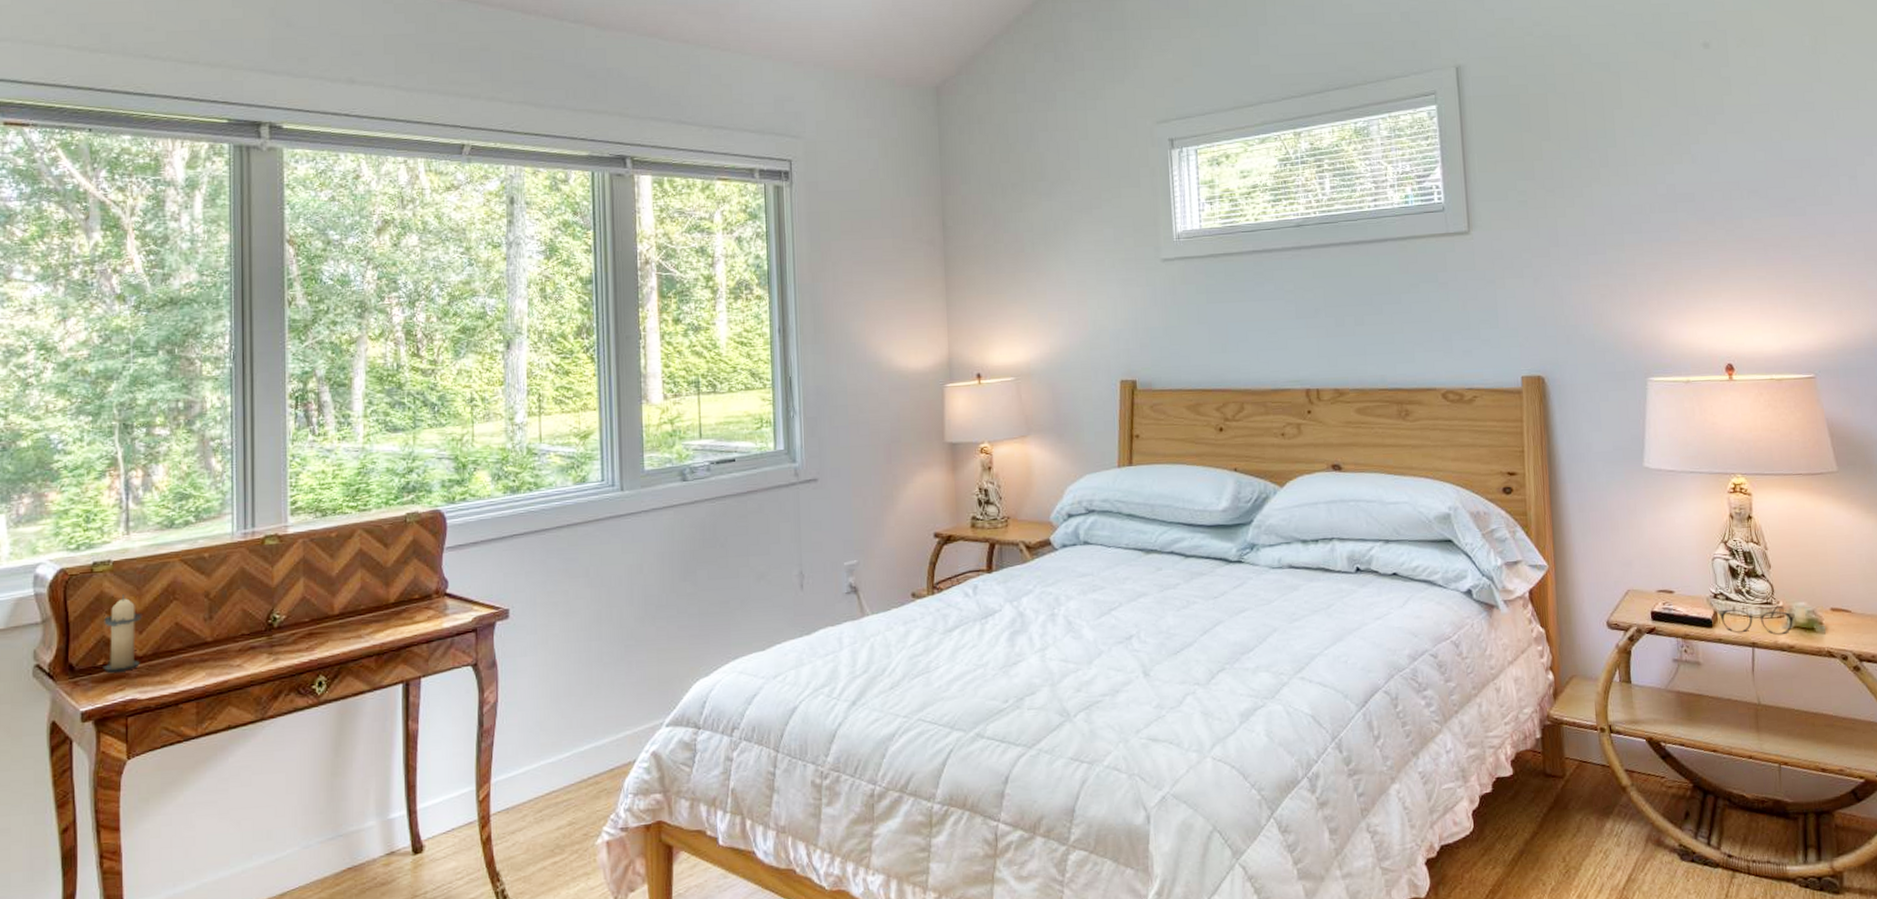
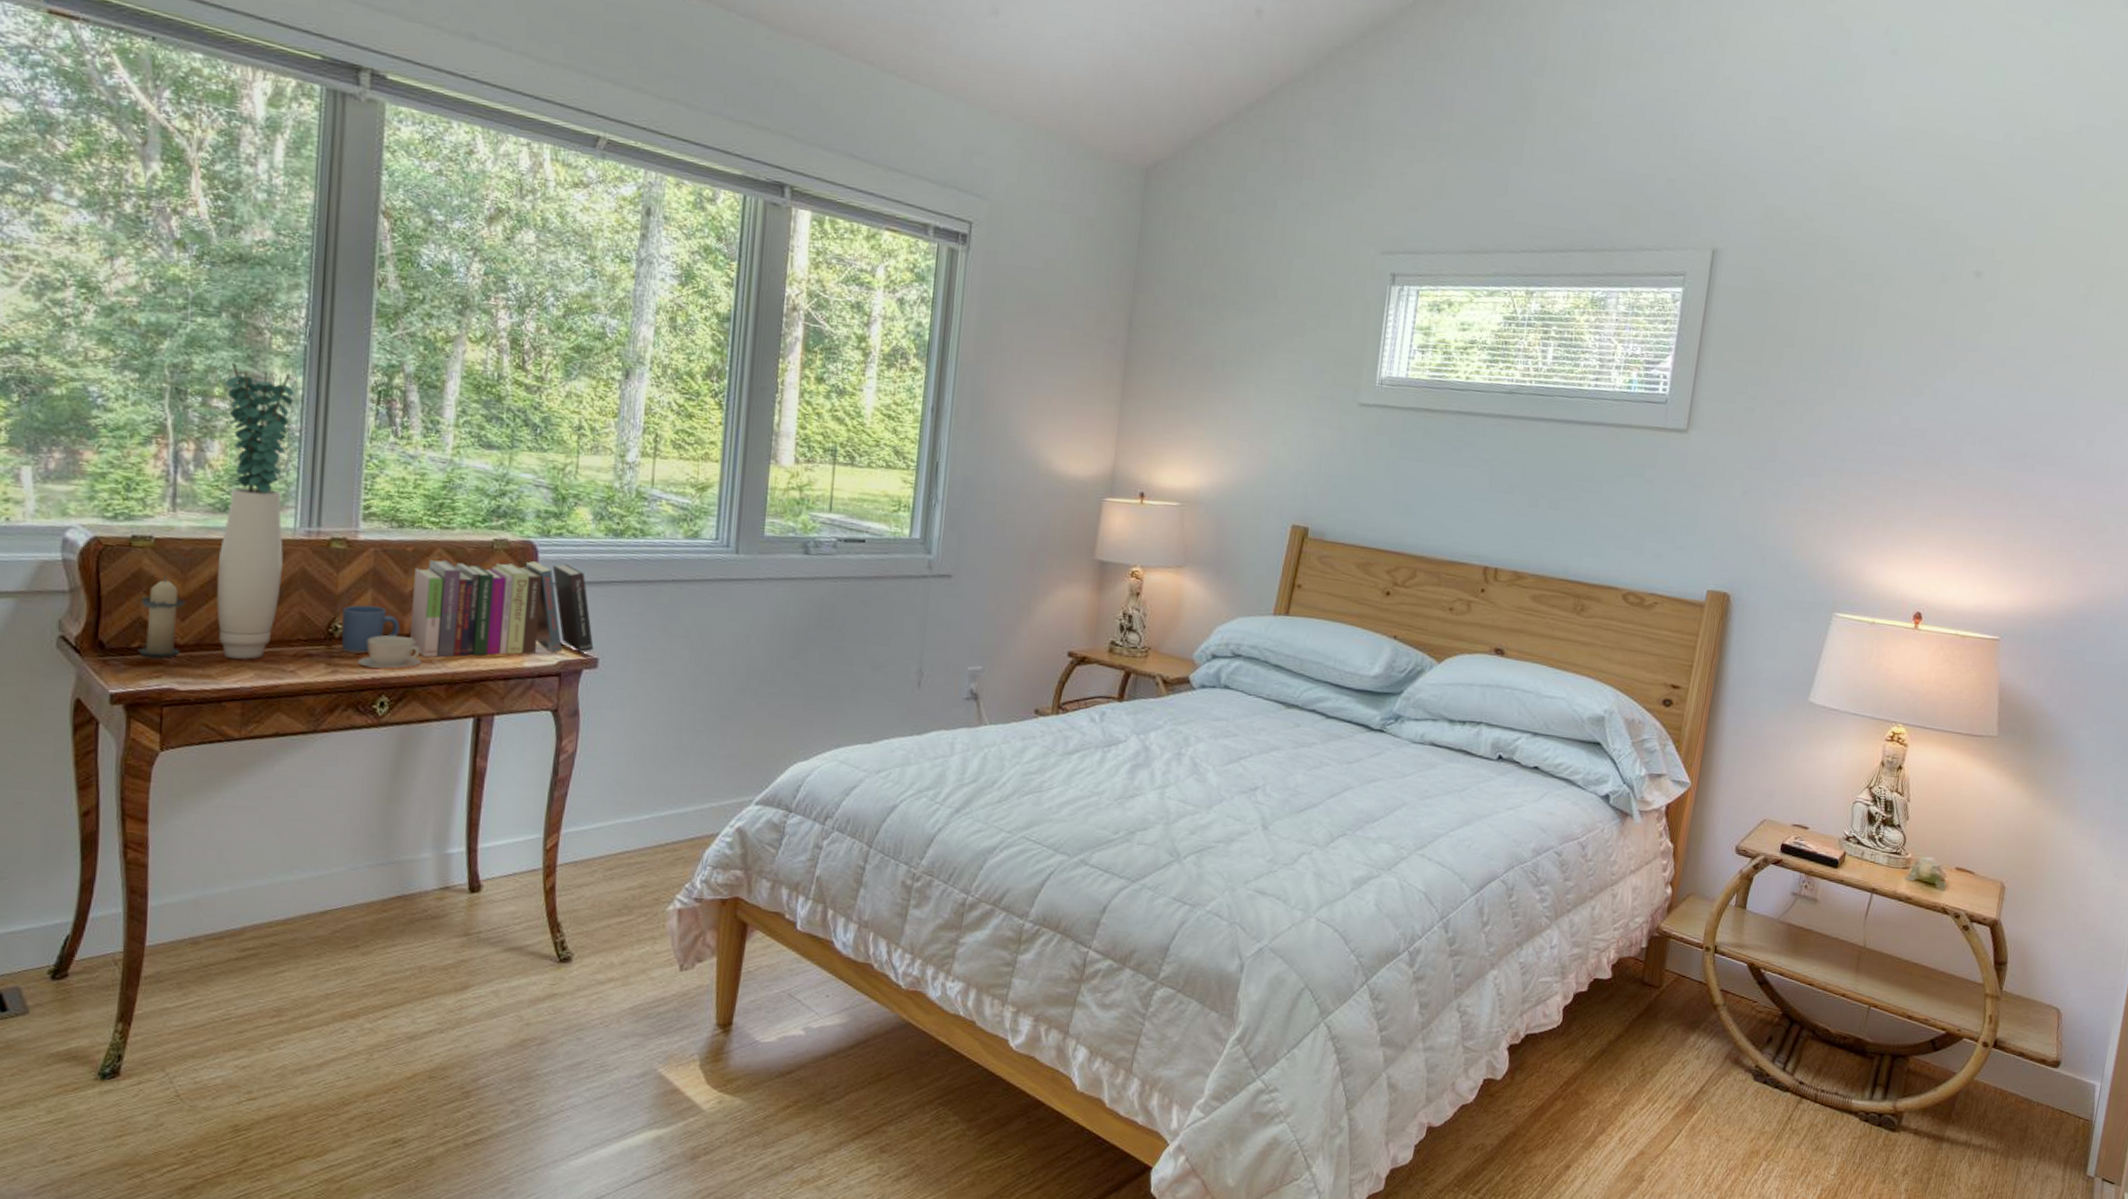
vase: none [165,392,224,662] -> present [216,362,294,660]
mug: none [279,592,331,640] -> present [341,605,400,654]
teacup: none [295,616,352,651] -> present [357,635,421,669]
books: none [339,525,504,634] -> present [409,558,594,658]
eyeglasses: present [1709,603,1795,636] -> none [1840,844,1920,886]

